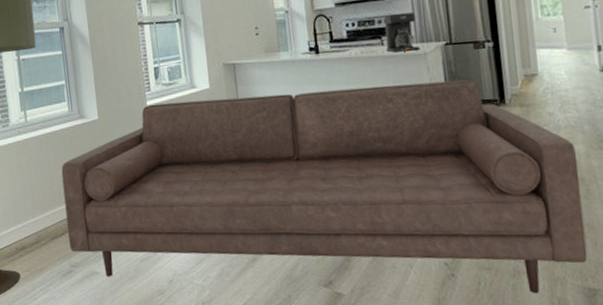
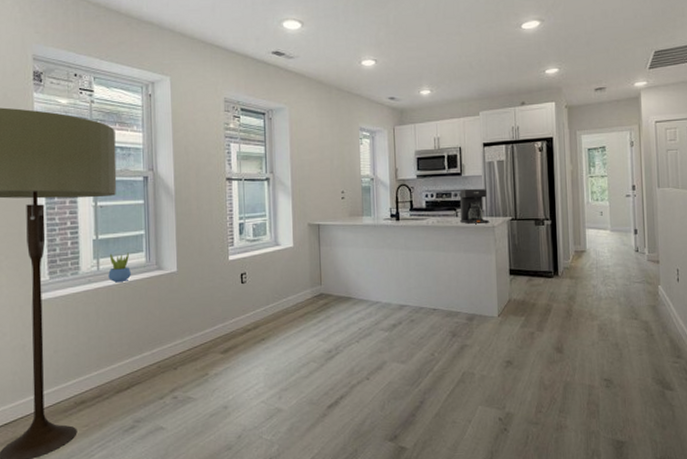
succulent plant: none [35,103,56,132] -> present [108,252,131,282]
sofa: present [61,80,588,294] -> none [132,252,618,446]

